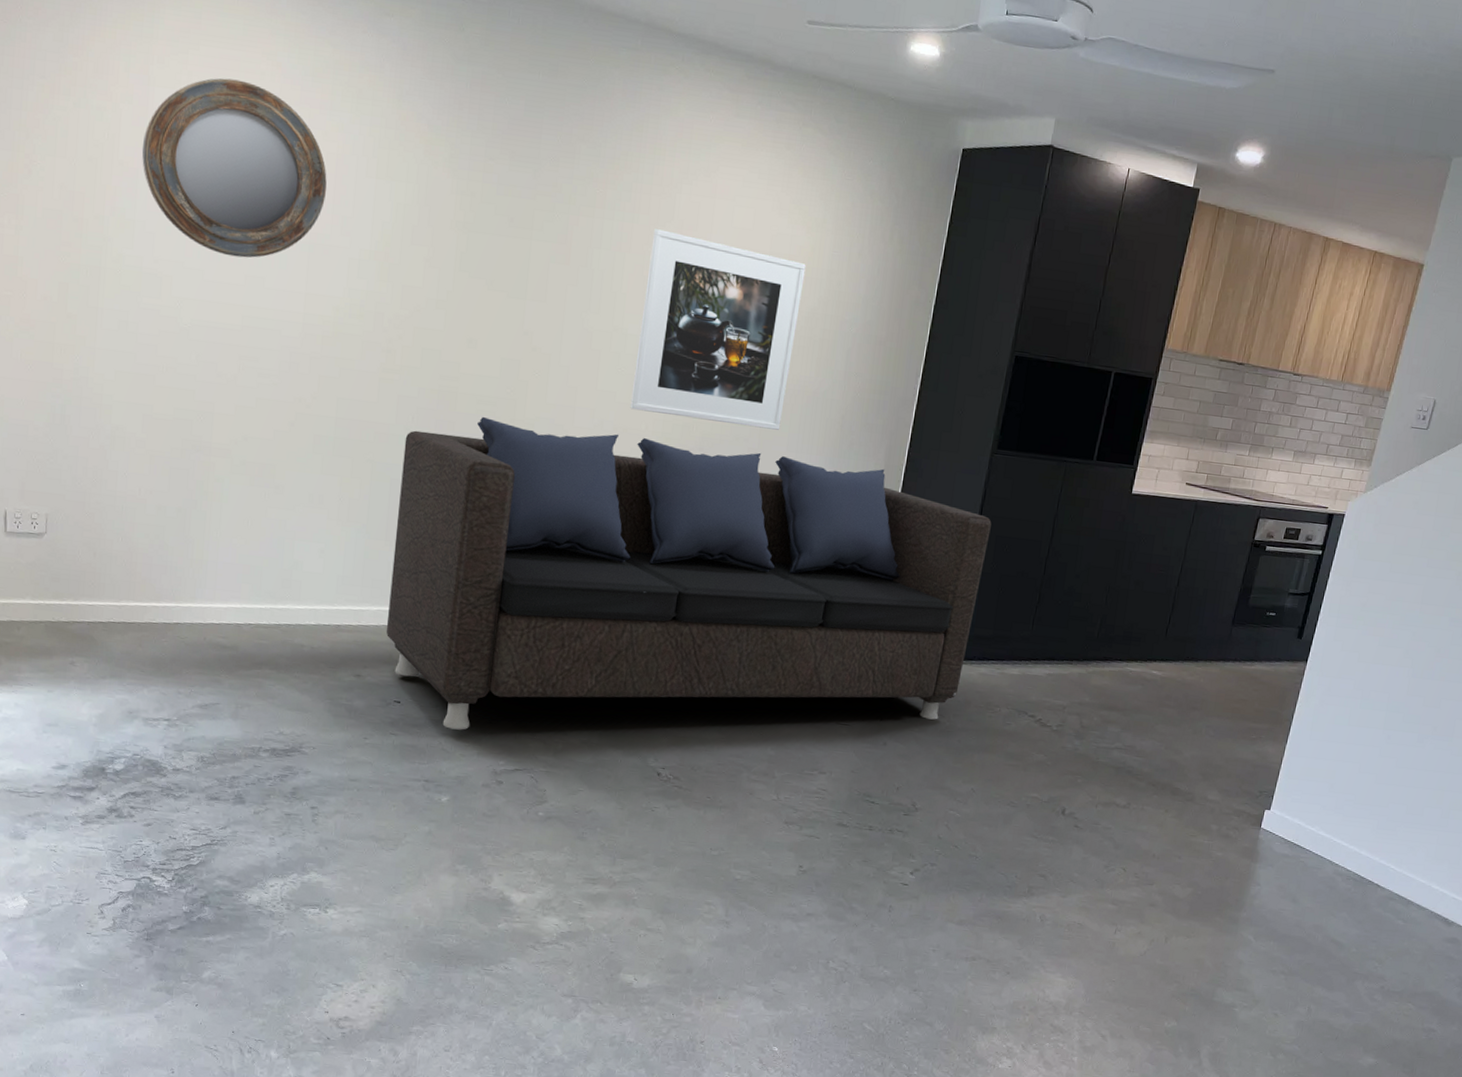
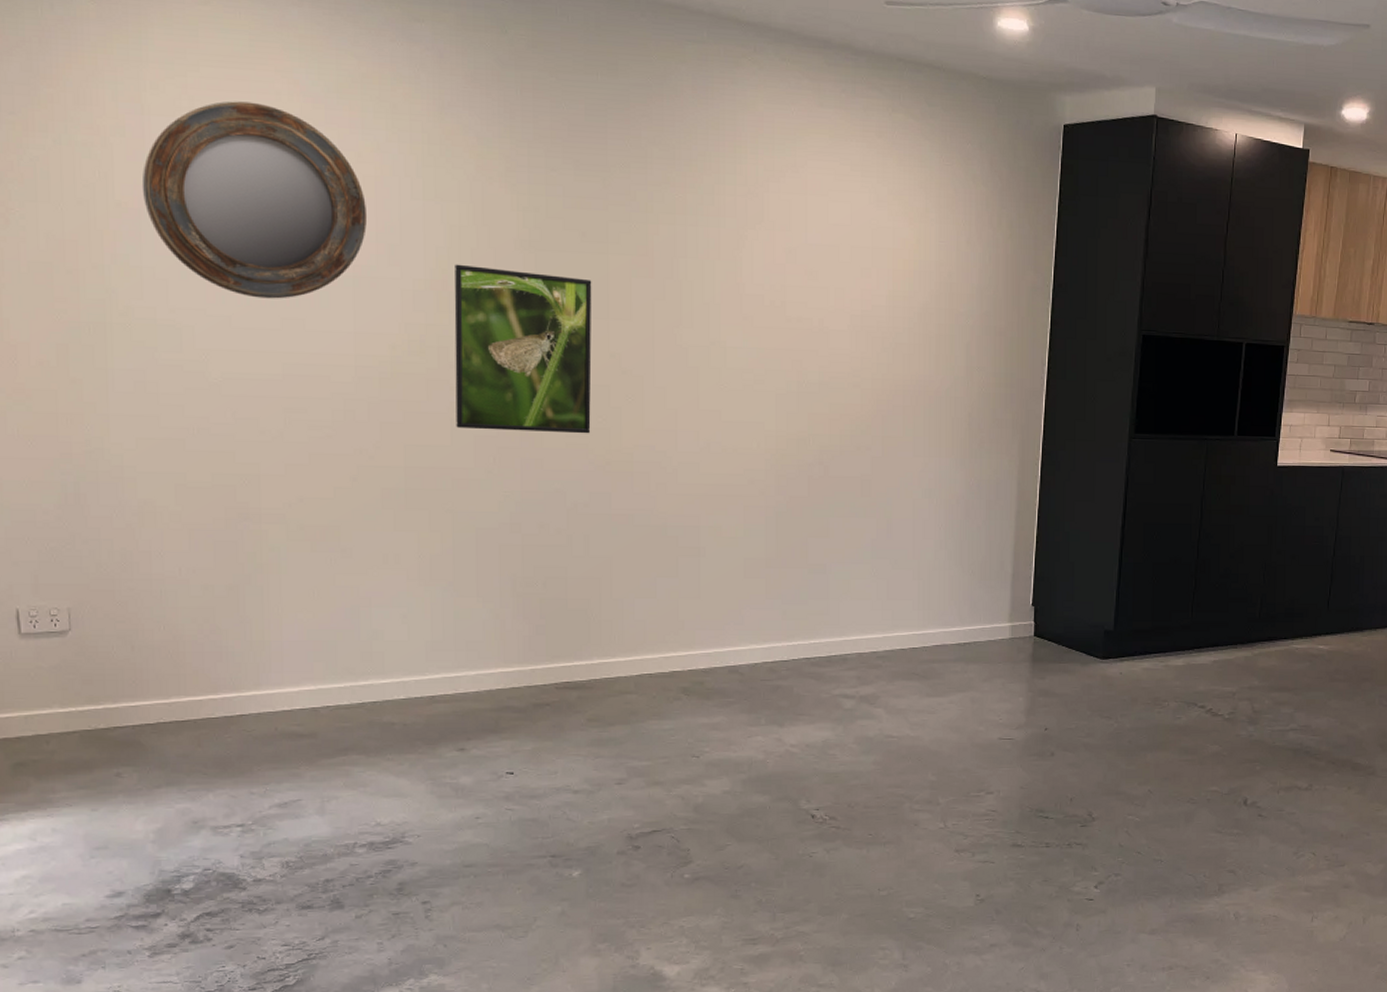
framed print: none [383,238,515,403] -> present [454,264,592,434]
sofa: present [386,416,992,730] -> none [488,450,1138,796]
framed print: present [630,229,806,430] -> none [737,232,912,435]

